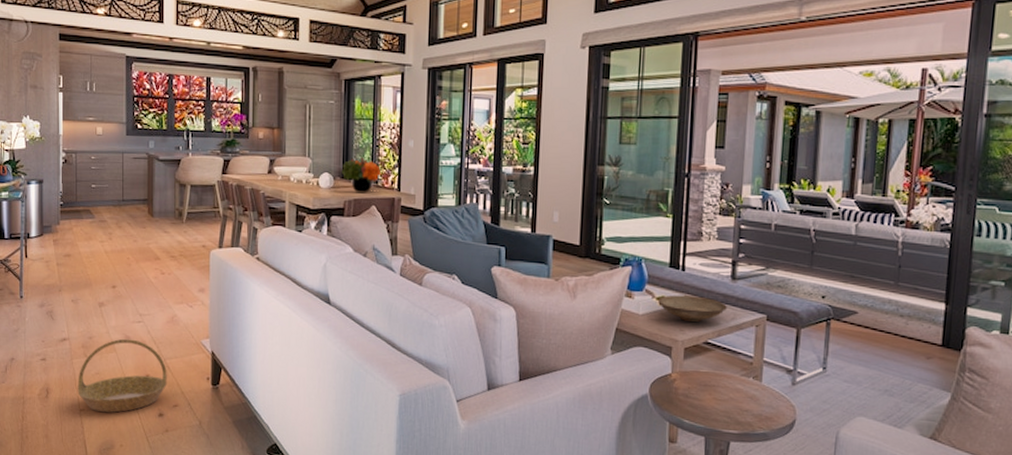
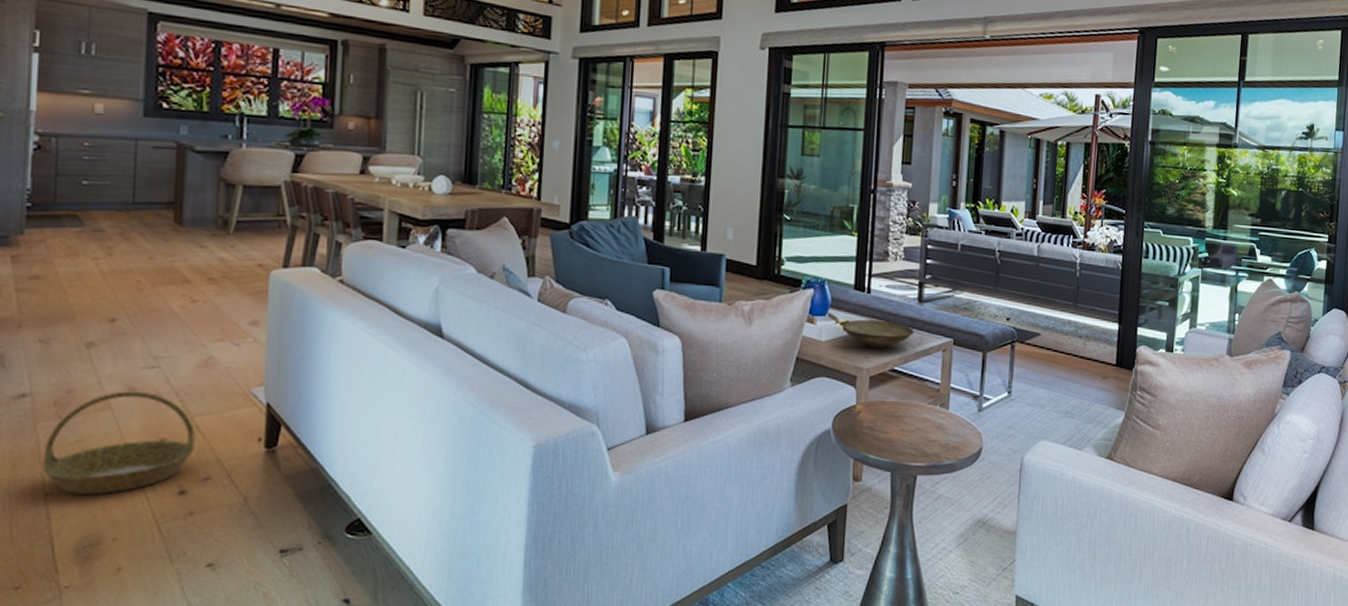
flower arrangement: present [341,157,382,194] -> none [463,158,517,202]

